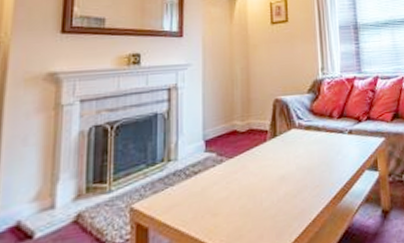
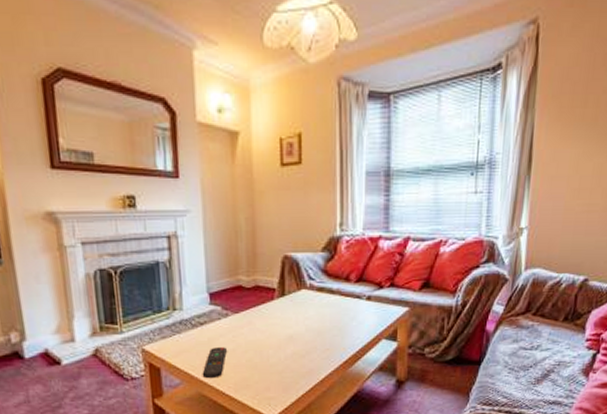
remote control: none [193,195,220,234] -> present [202,347,227,379]

